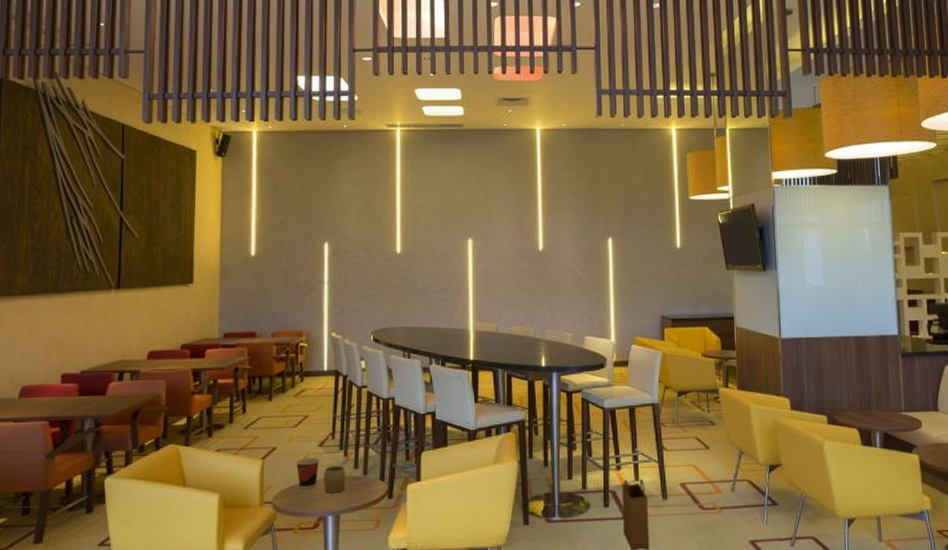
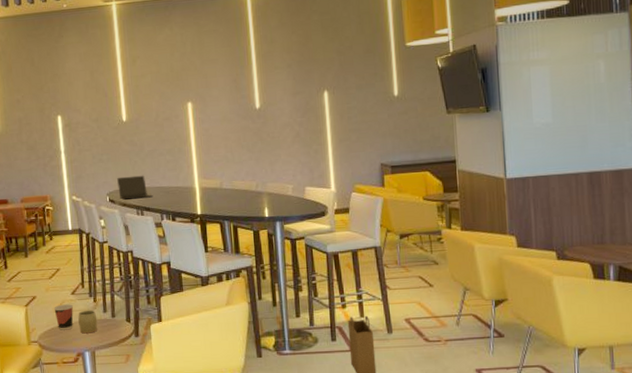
laptop: none [384,313,423,340] -> present [117,175,153,200]

